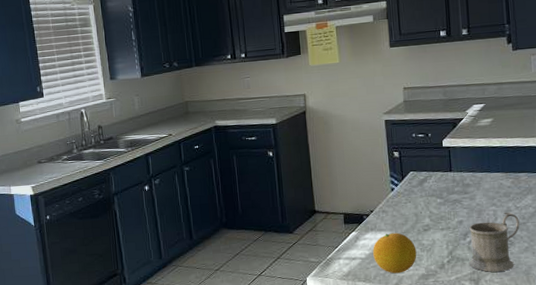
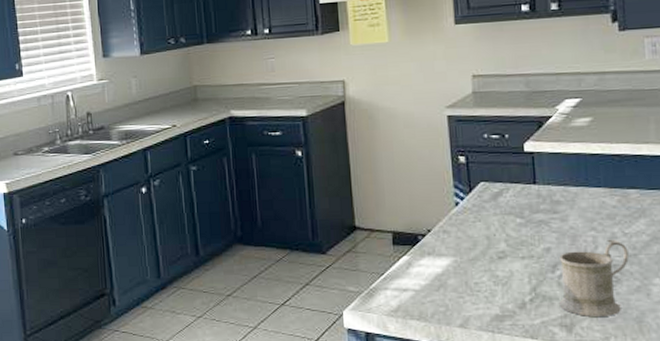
fruit: present [373,232,417,274] -> none [430,259,489,312]

